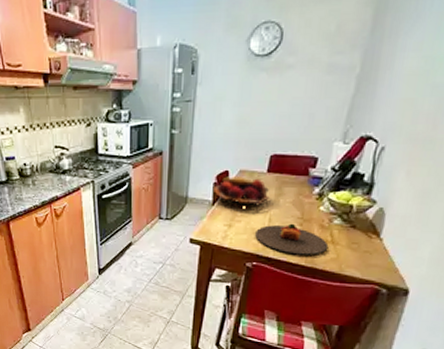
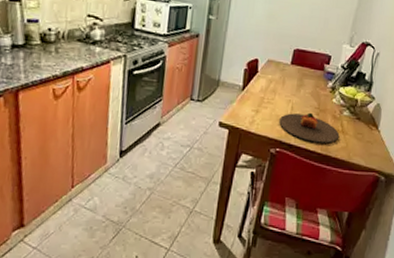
fruit basket: present [212,176,270,209] -> none [243,64,292,96]

